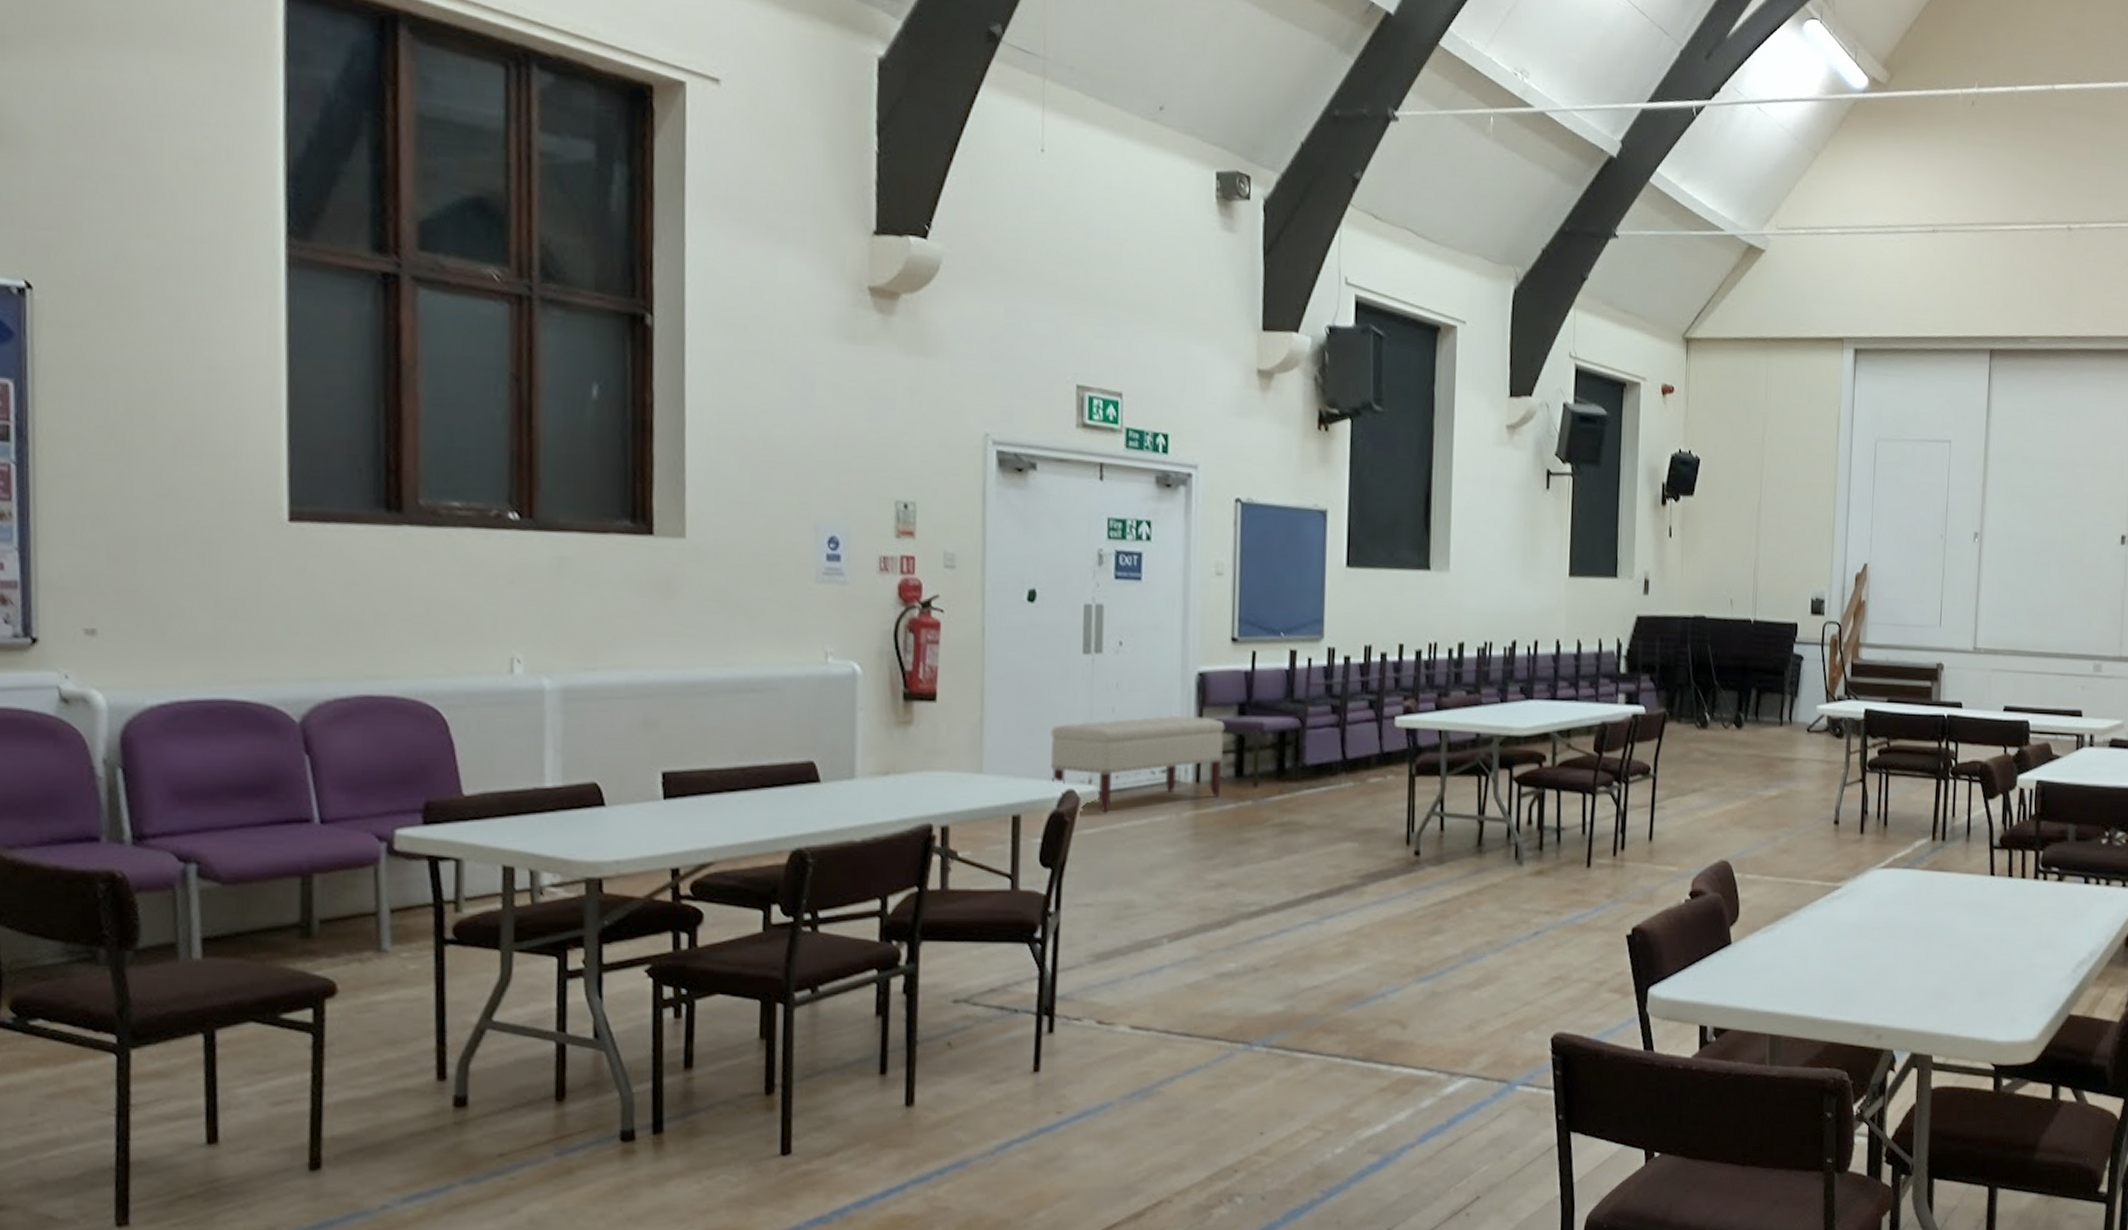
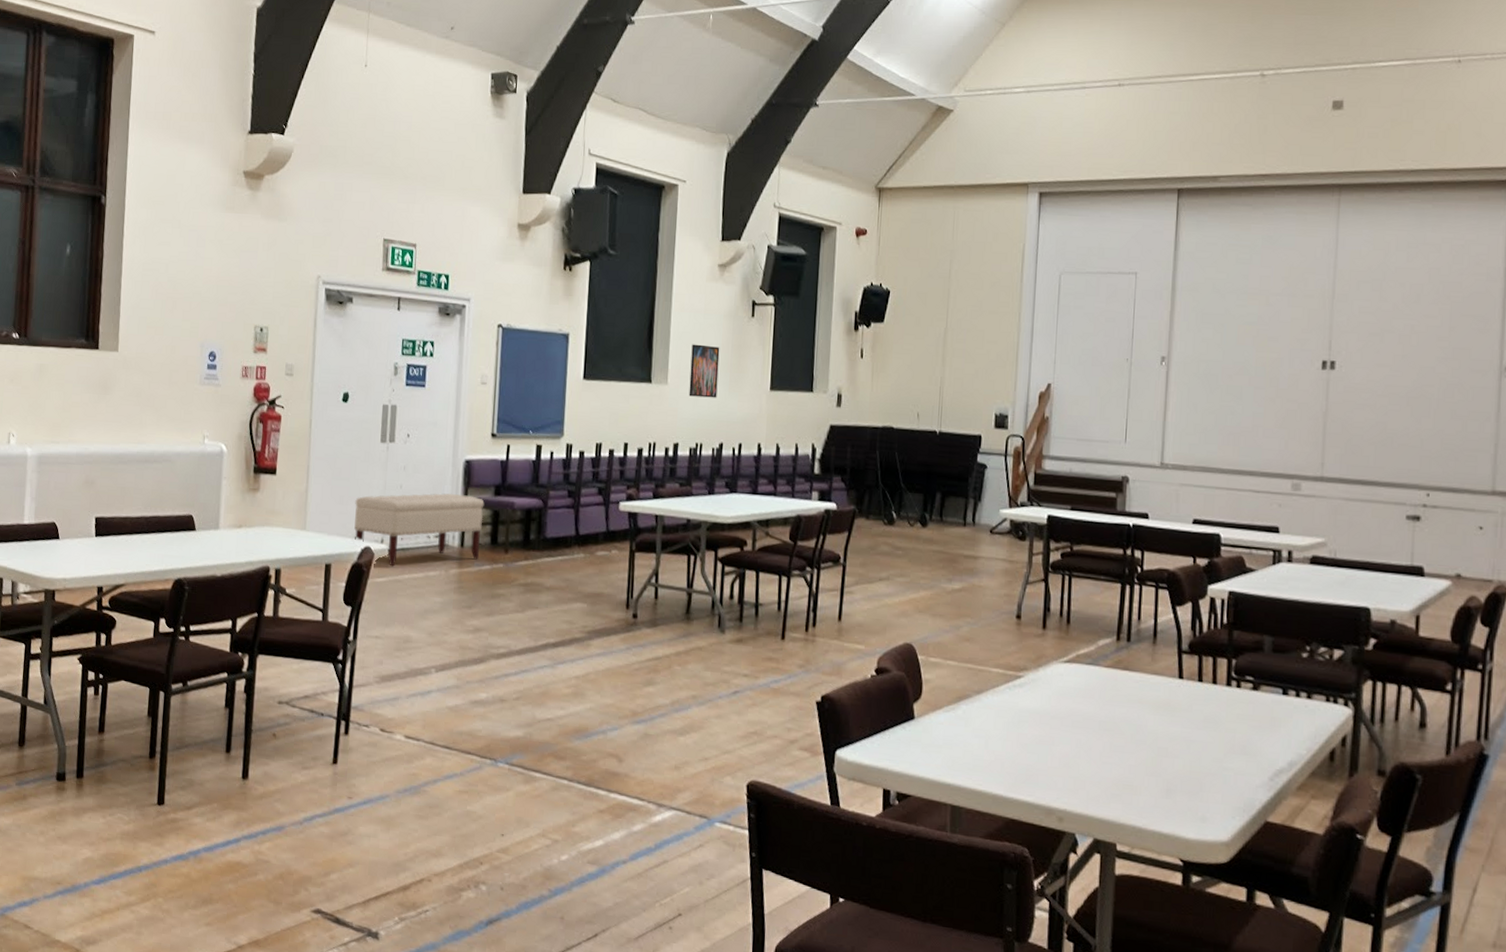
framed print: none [1475,522,1511,587] -> present [689,344,720,398]

